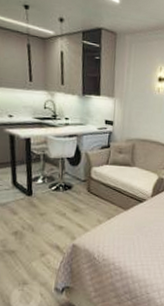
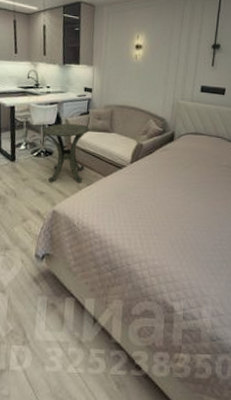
side table: none [61,156,111,217] -> present [42,123,90,183]

